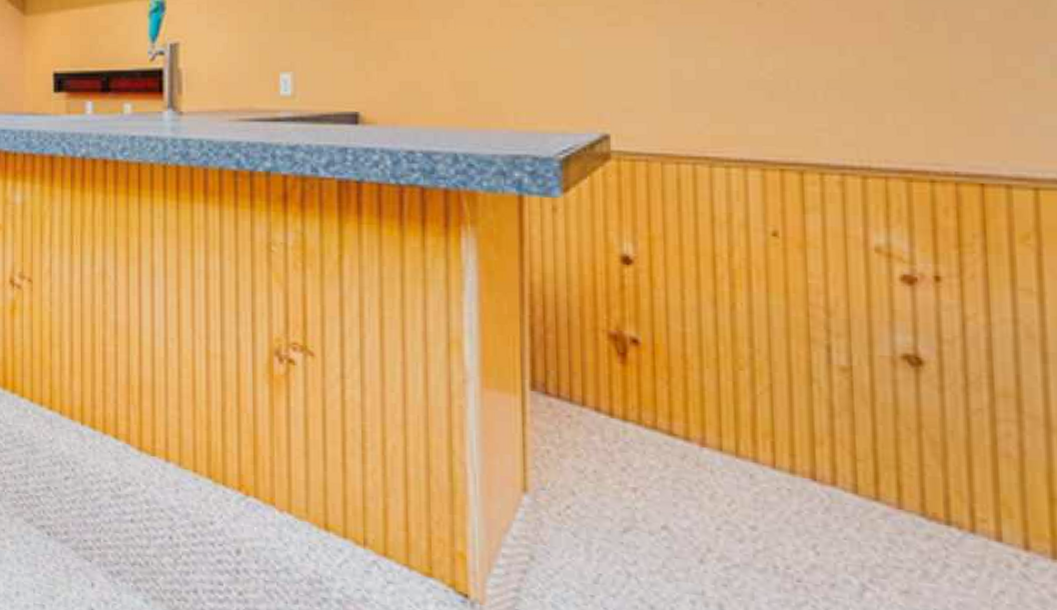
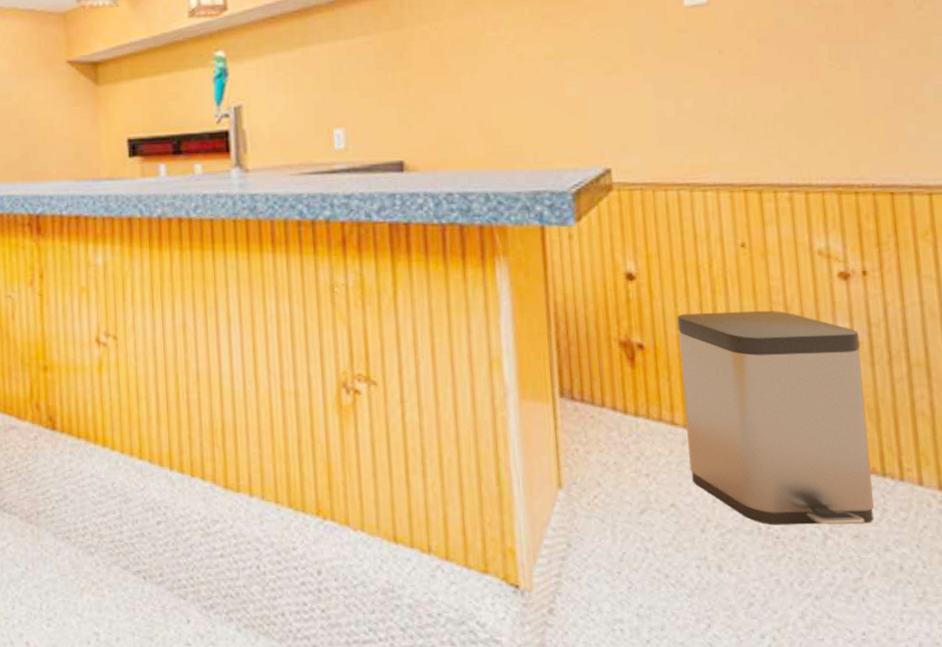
pedal bin: none [683,308,933,578] -> present [677,310,875,525]

